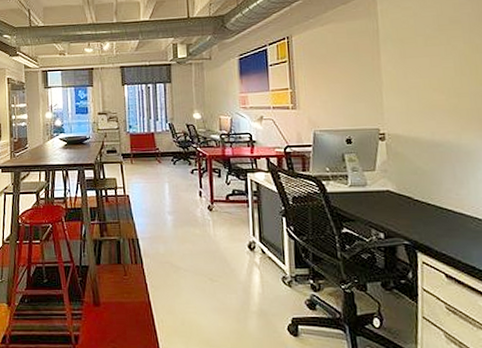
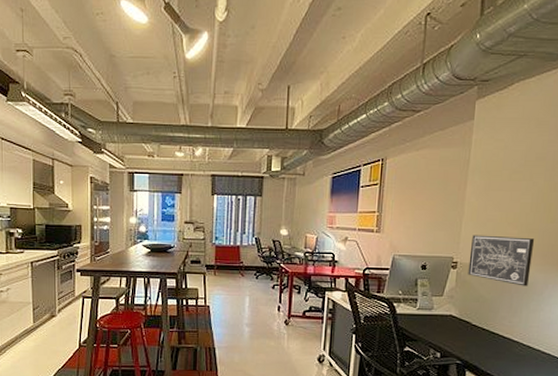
wall art: none [396,102,470,155] -> present [468,235,535,286]

